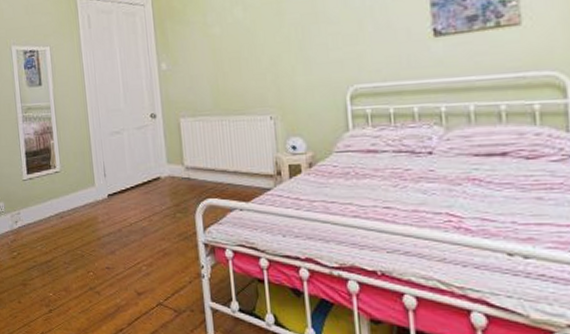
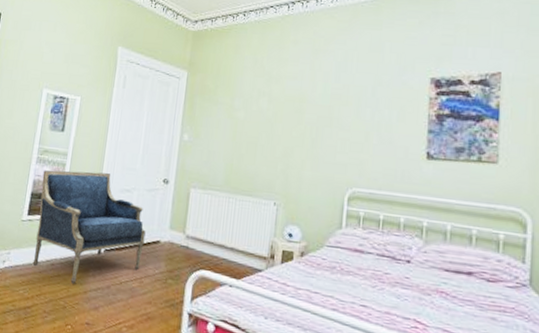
armchair: none [31,119,146,233] -> present [32,170,146,284]

